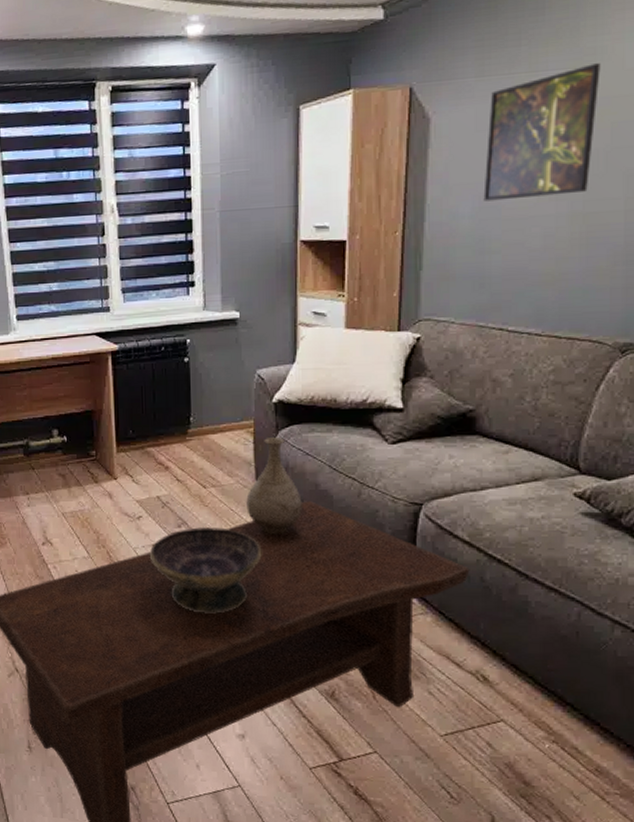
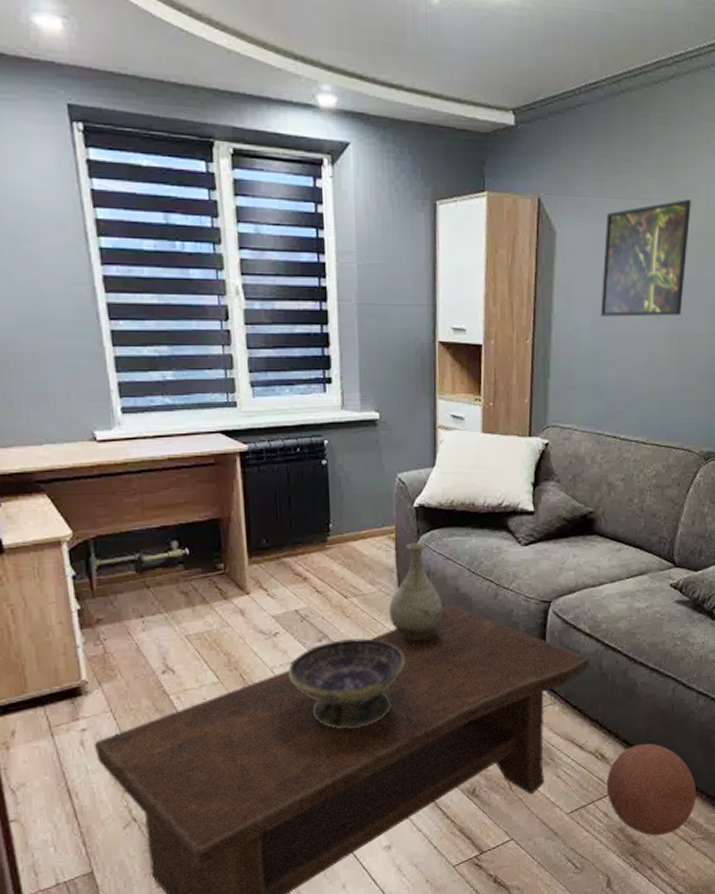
ball: none [490,671,612,781] -> present [606,743,697,836]

